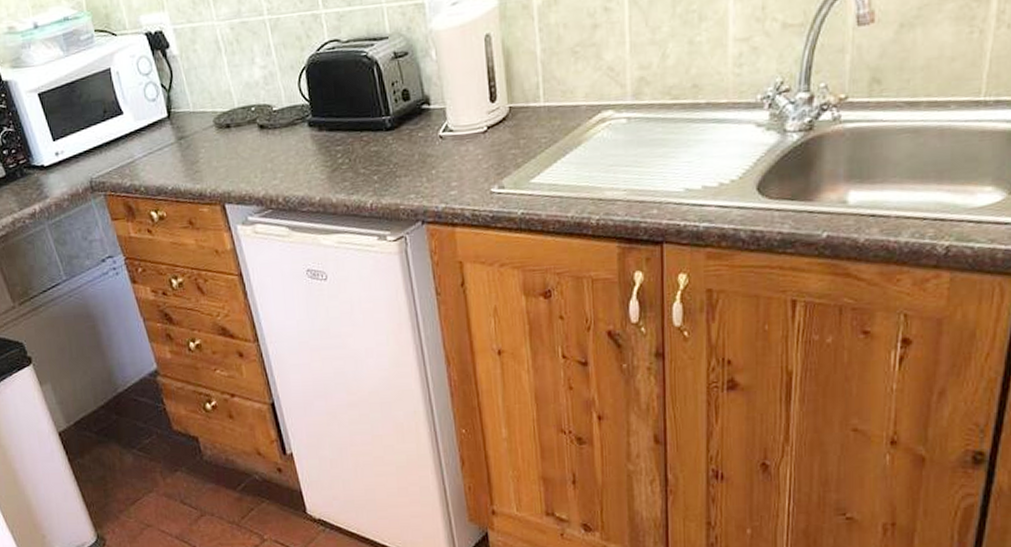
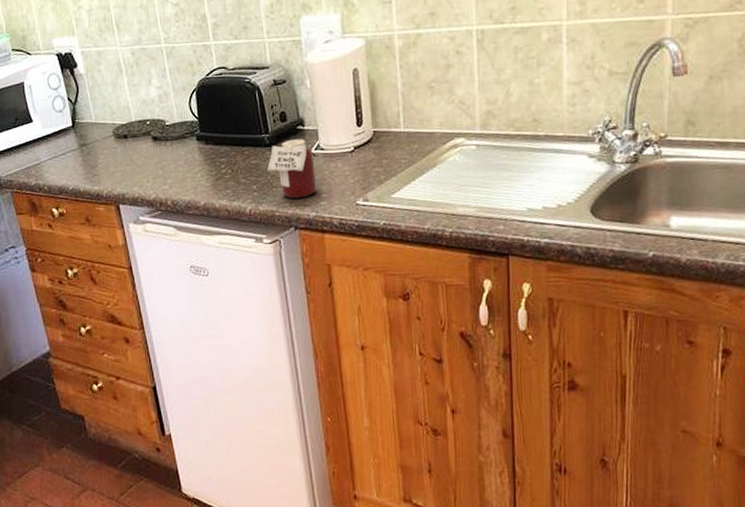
jar: none [389,119,446,189] -> present [267,139,317,198]

